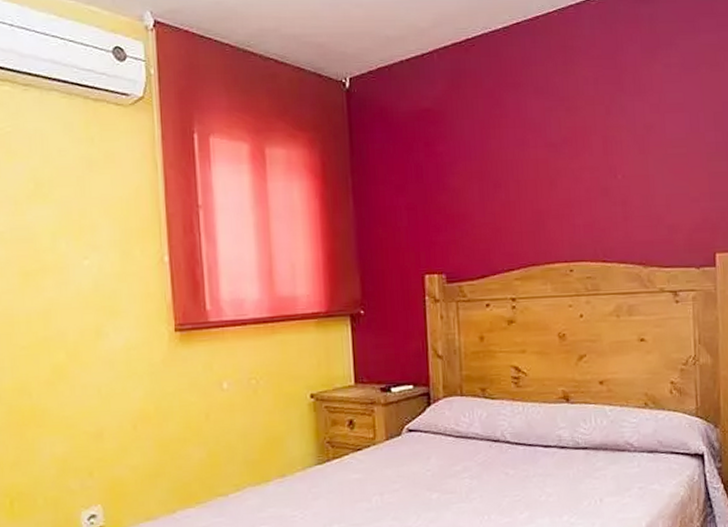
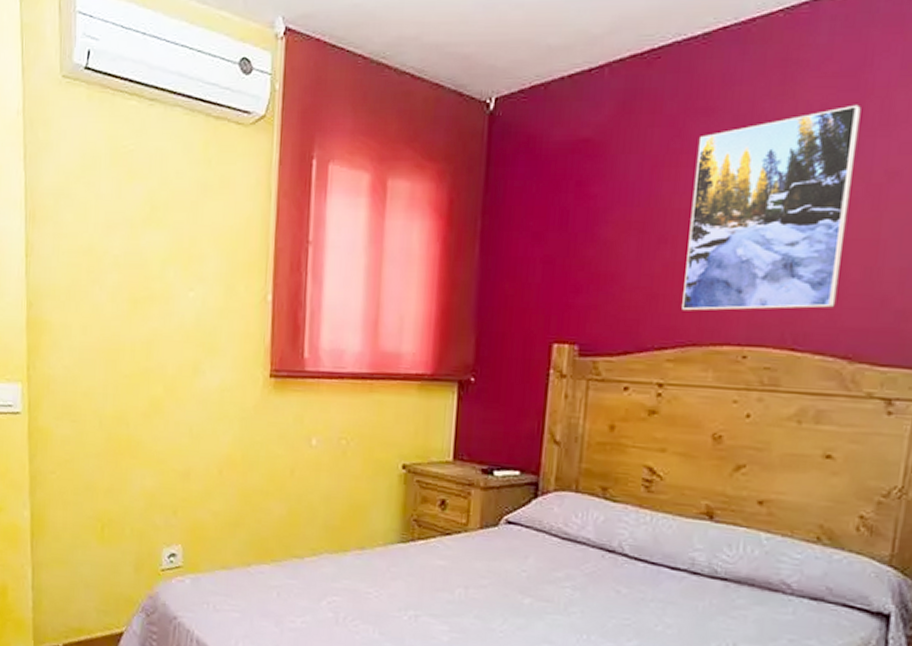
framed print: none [513,78,628,239] -> present [682,104,861,311]

